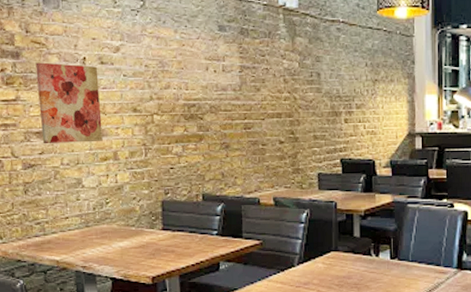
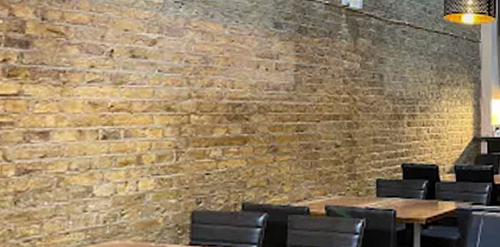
wall art: present [35,62,103,144] -> none [46,53,127,146]

